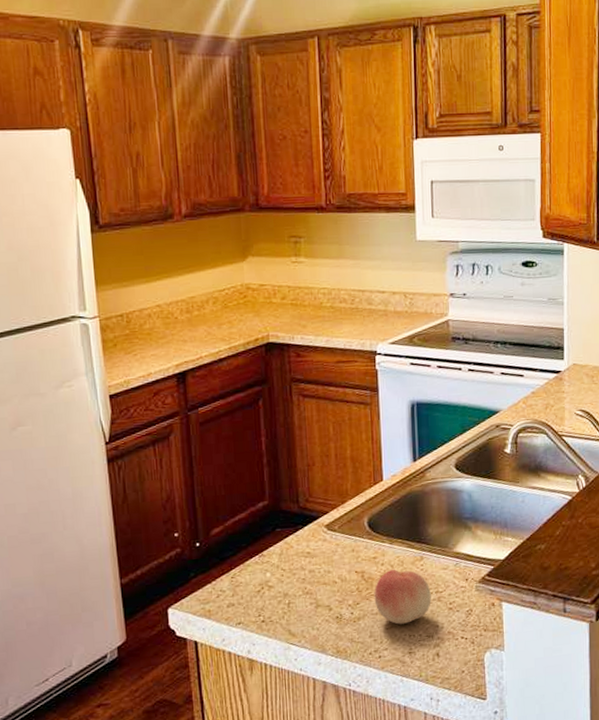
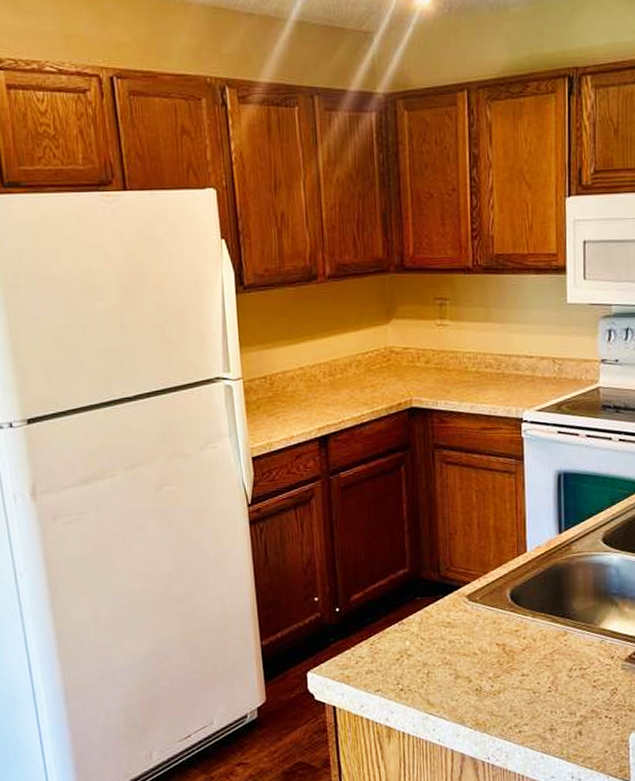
fruit: present [374,569,431,625] -> none [515,643,575,700]

